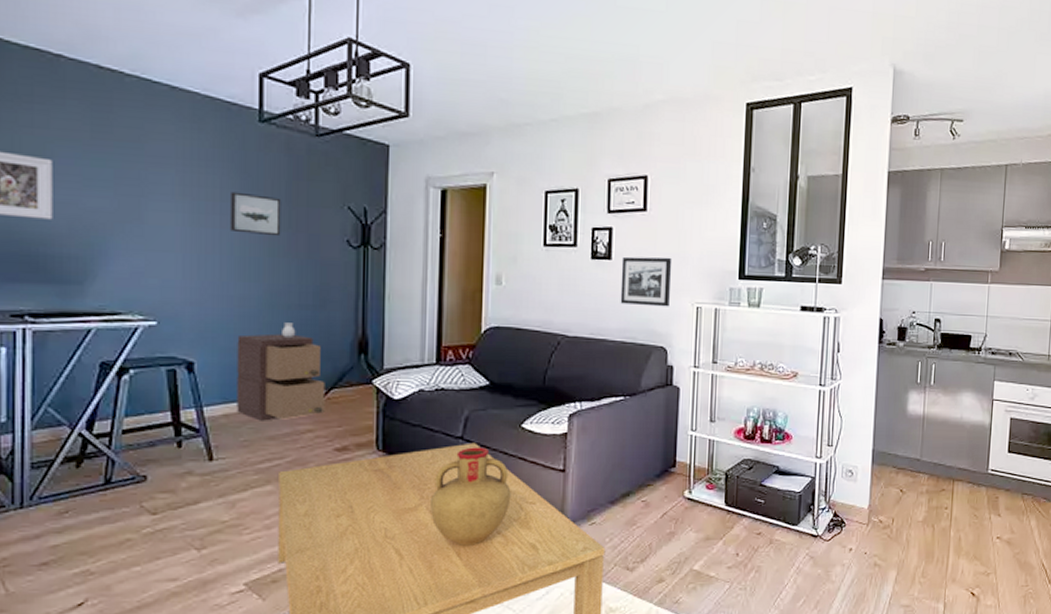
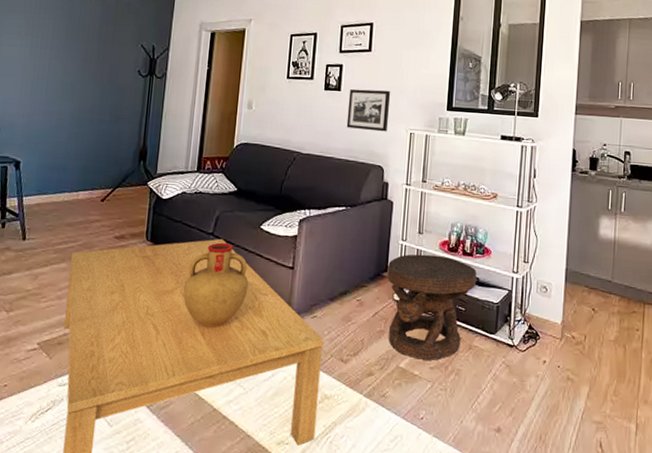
wall art: present [230,191,282,237] -> none [56,32,94,67]
storage cabinet: present [237,323,325,421] -> none [46,133,113,211]
side table: none [676,445,776,561] -> present [387,254,477,361]

